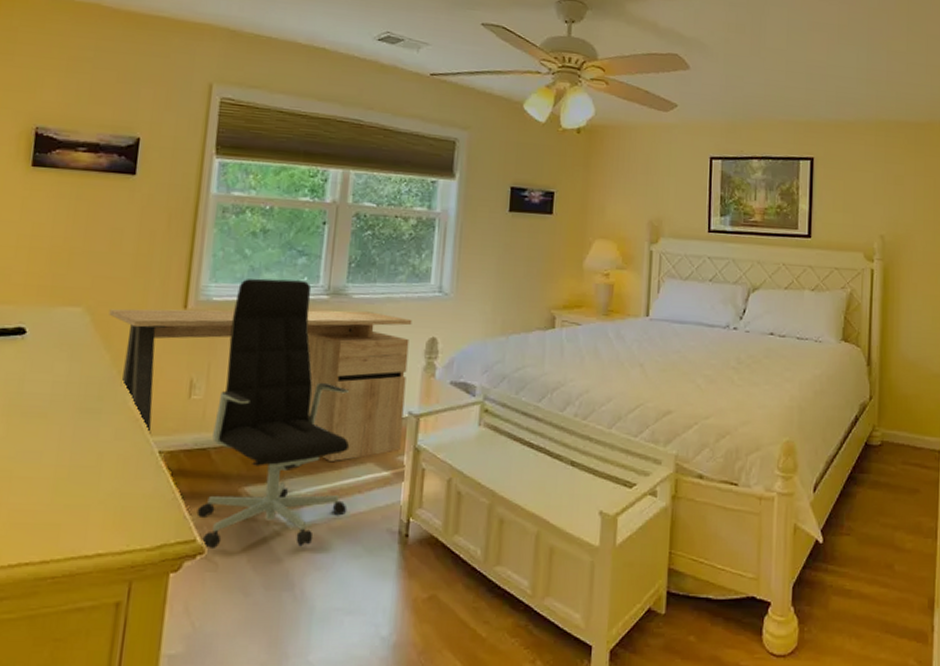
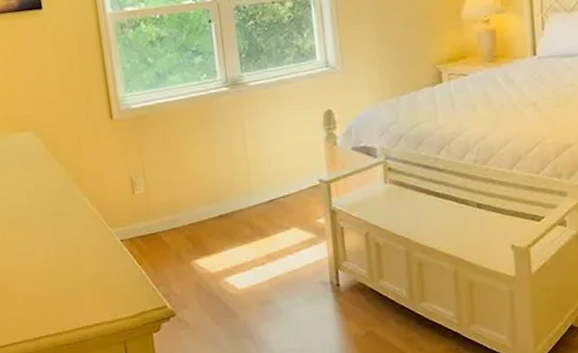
desk: present [109,308,413,463] -> none [53,95,318,232]
office chair: present [196,278,350,550] -> none [150,77,283,312]

